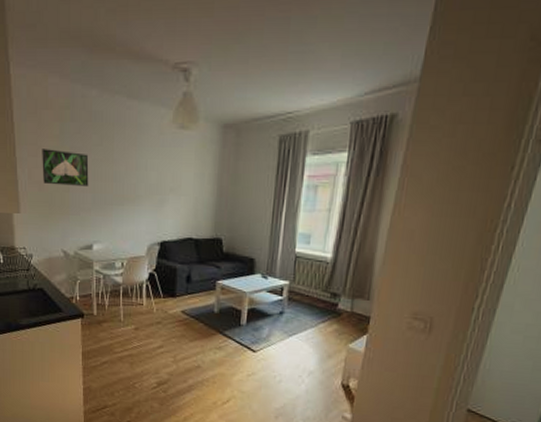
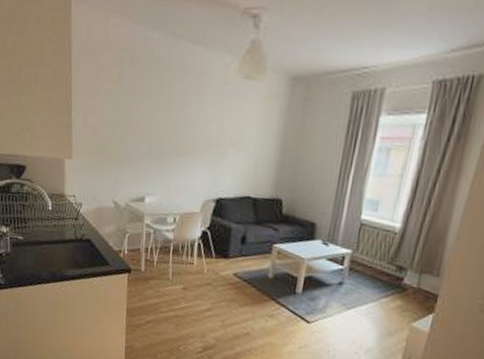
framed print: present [42,149,89,186] -> none [98,93,147,135]

